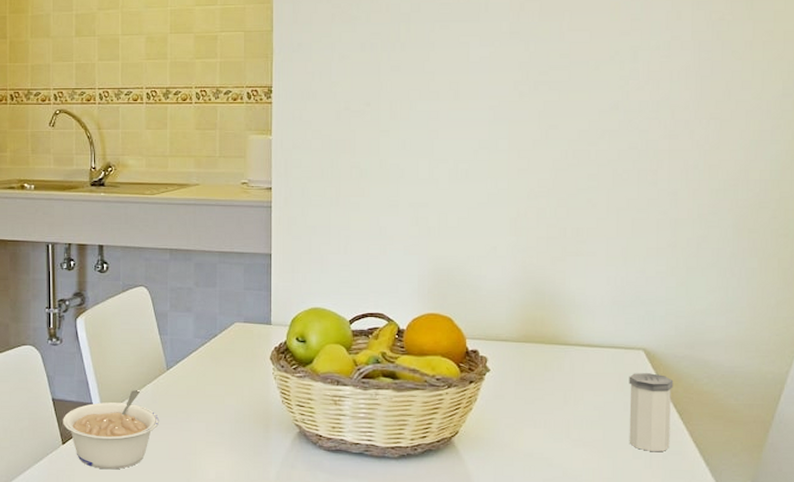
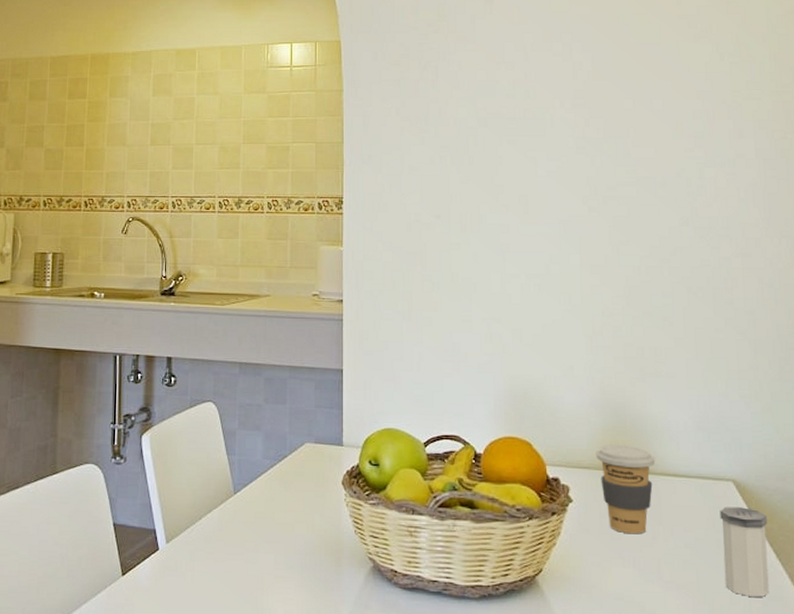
legume: present [63,389,160,470] -> none [123,514,226,606]
coffee cup: none [514,319,571,399] -> present [596,444,656,535]

